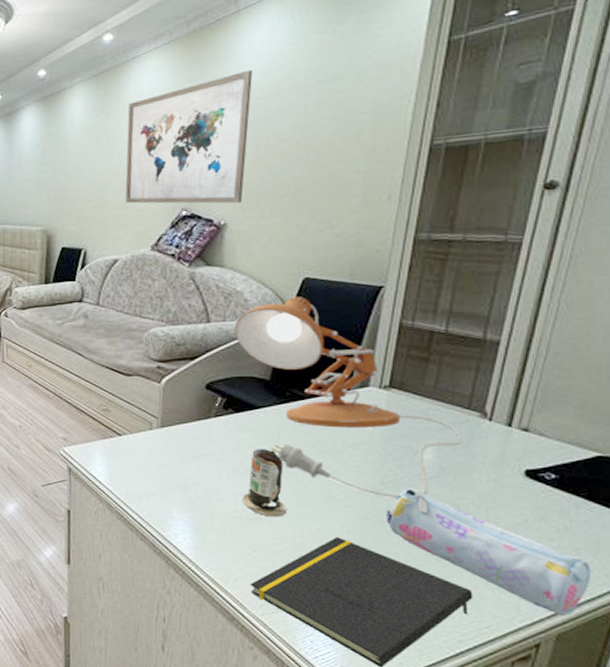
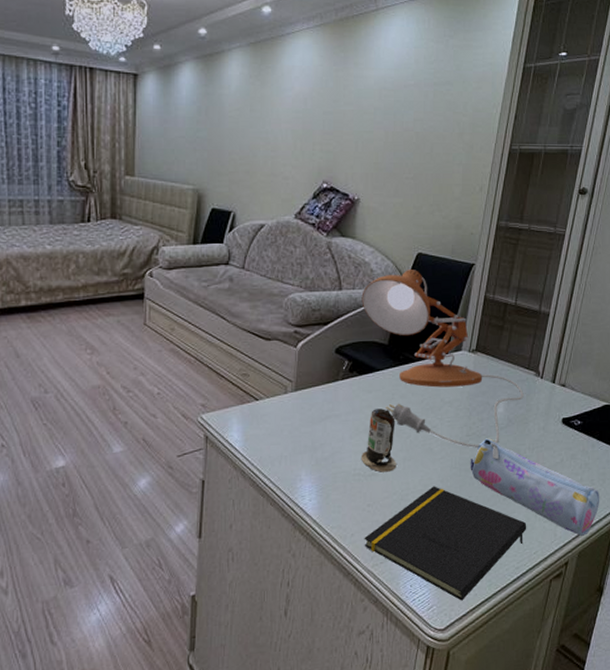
wall art: present [125,69,253,204] -> none [275,63,386,182]

